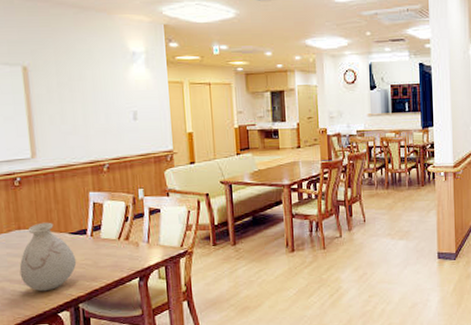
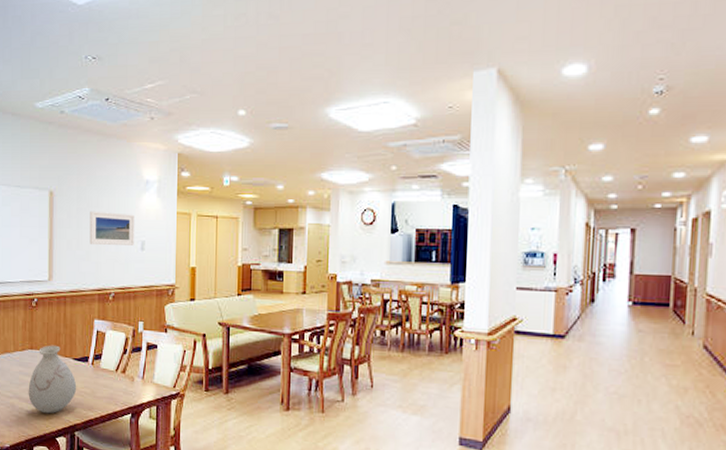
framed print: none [72,84,125,118] -> present [89,211,134,245]

